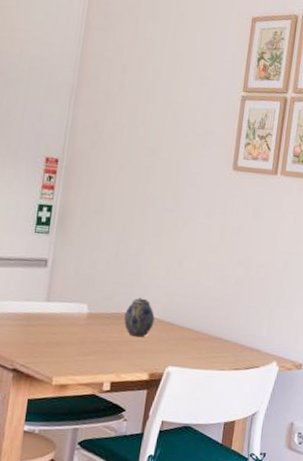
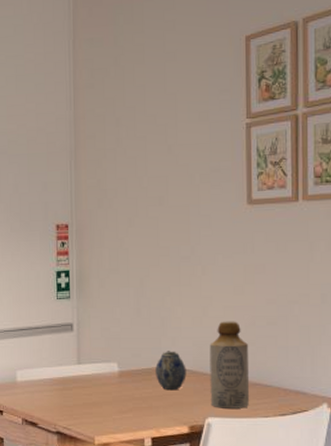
bottle: none [173,275,216,360] -> present [209,321,250,409]

